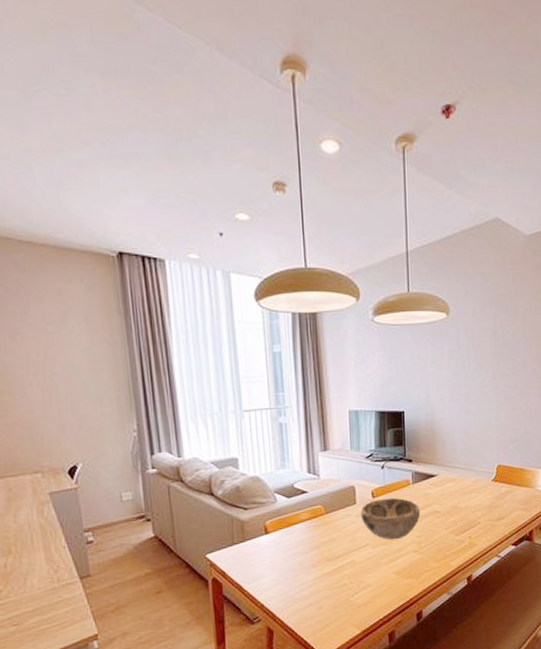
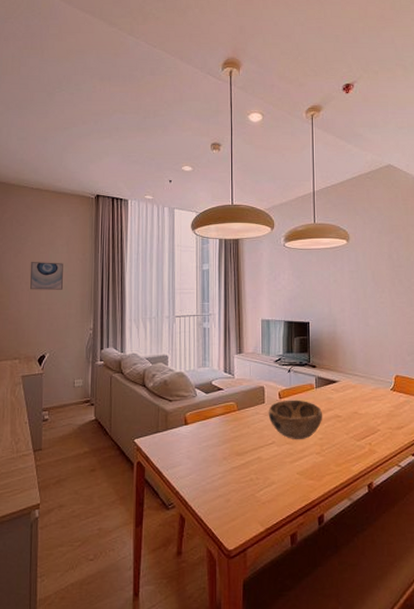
wall art: none [35,345,90,384] -> present [29,262,64,290]

